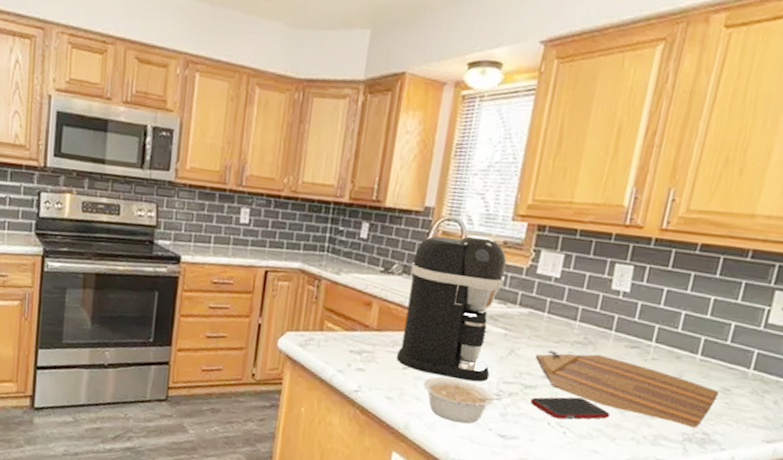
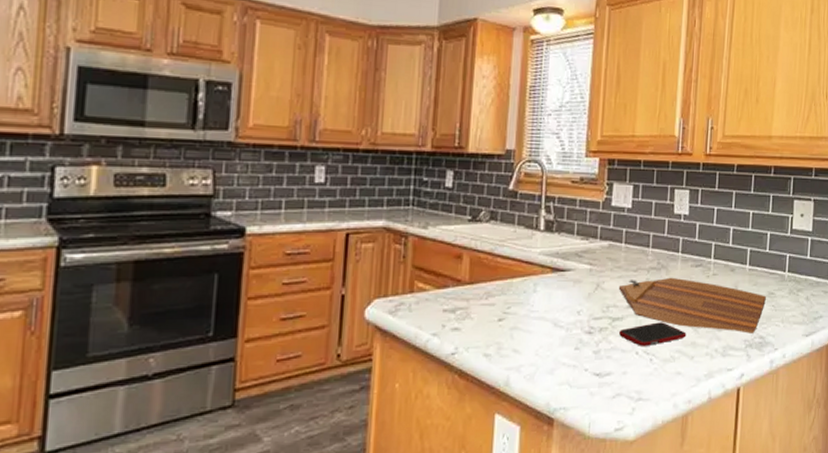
coffee maker: present [396,235,507,382] -> none [490,174,585,323]
legume: present [423,376,511,424] -> none [519,322,601,369]

